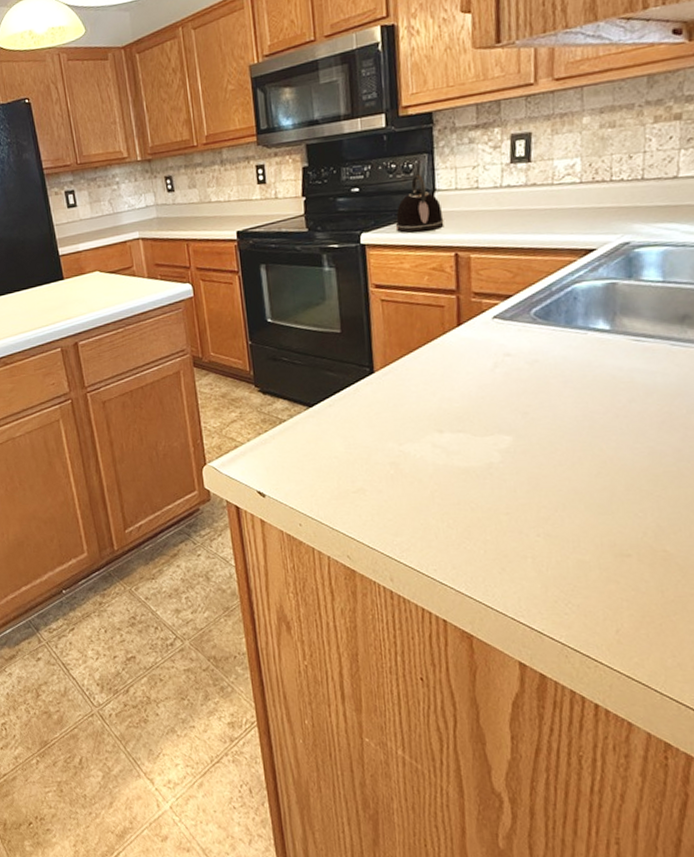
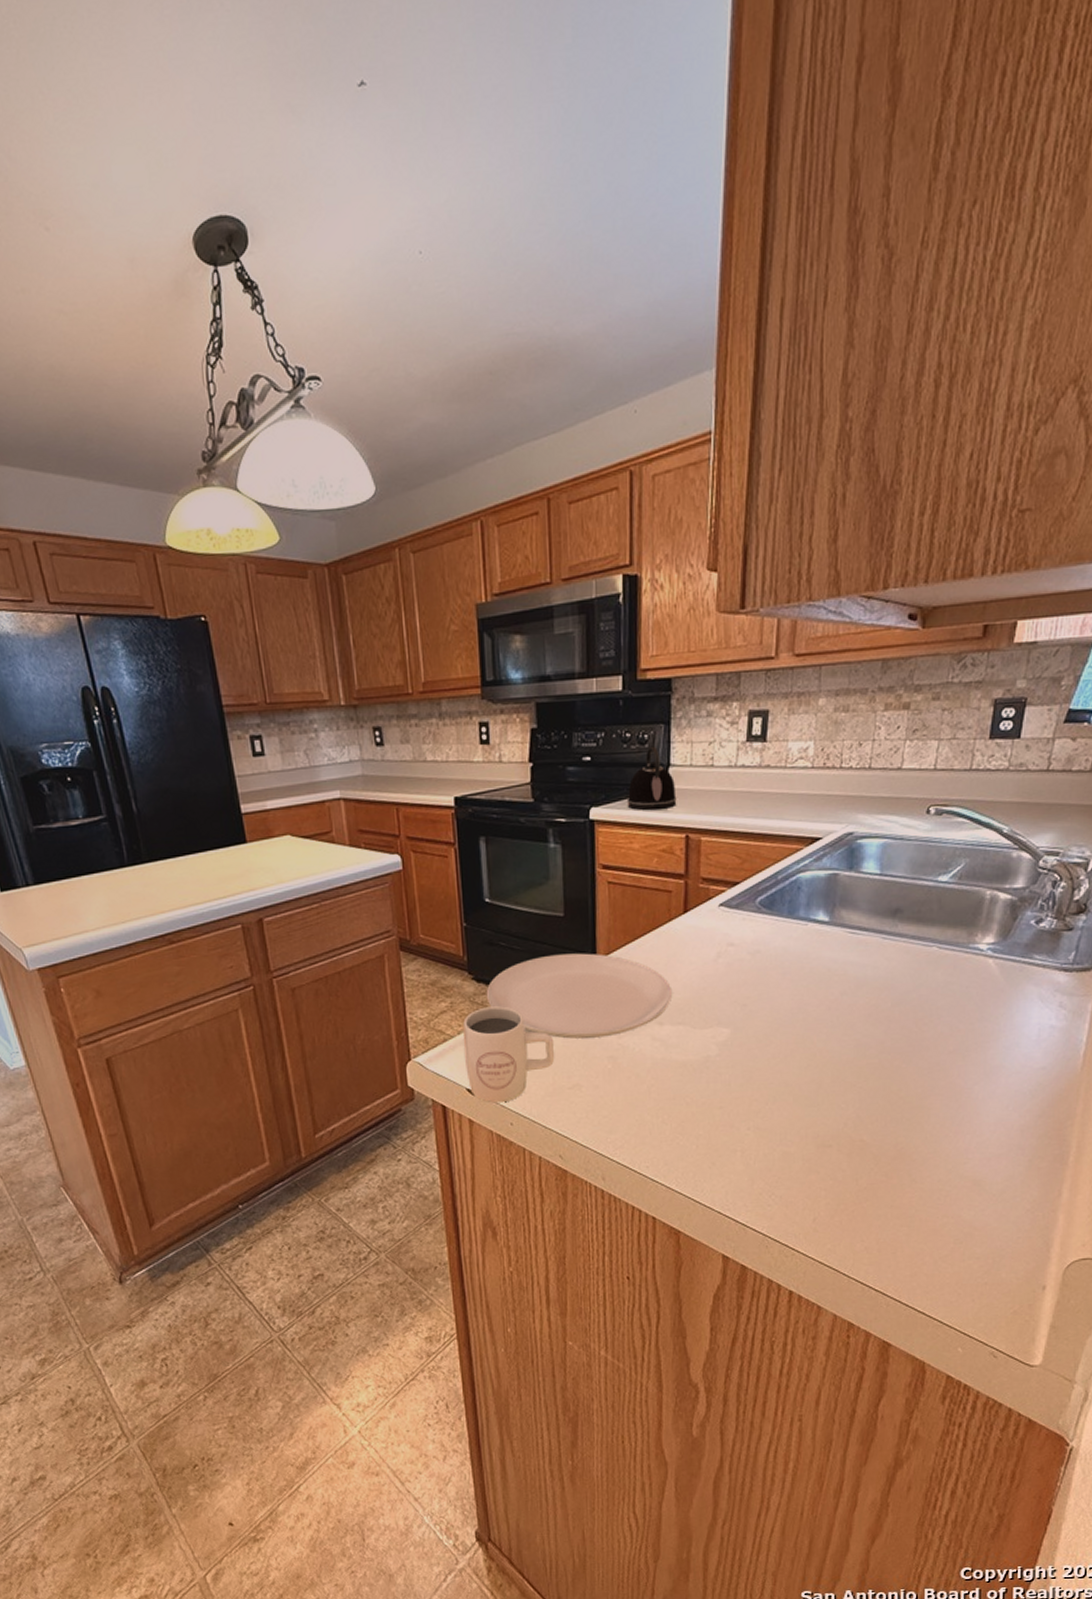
mug: none [252,416,339,505] -> present [463,1006,555,1103]
plate: none [271,365,451,446] -> present [486,953,673,1039]

